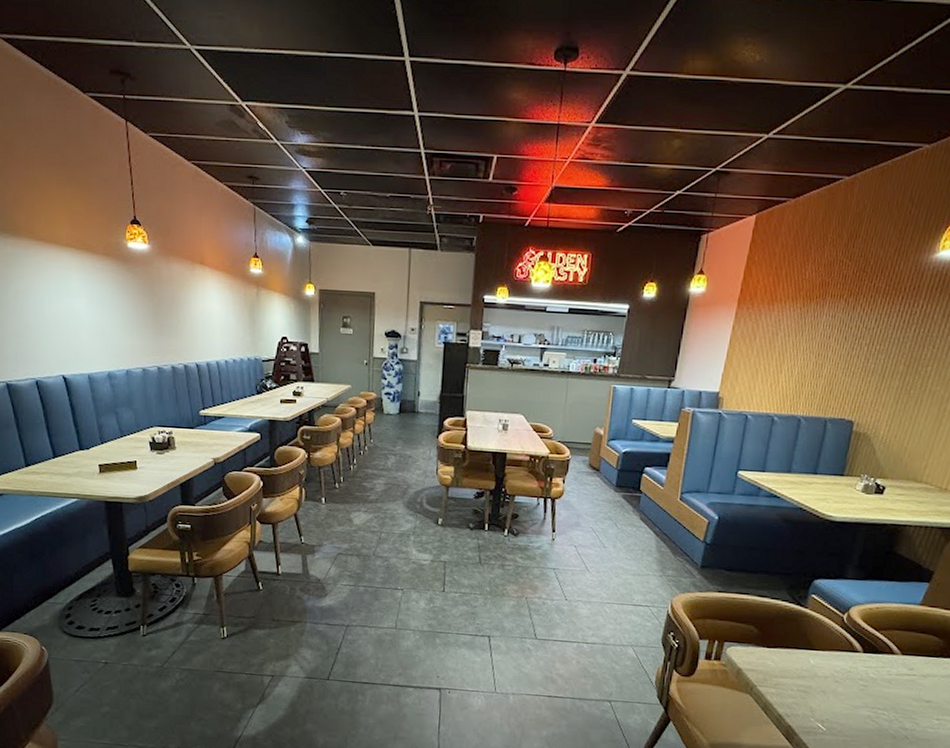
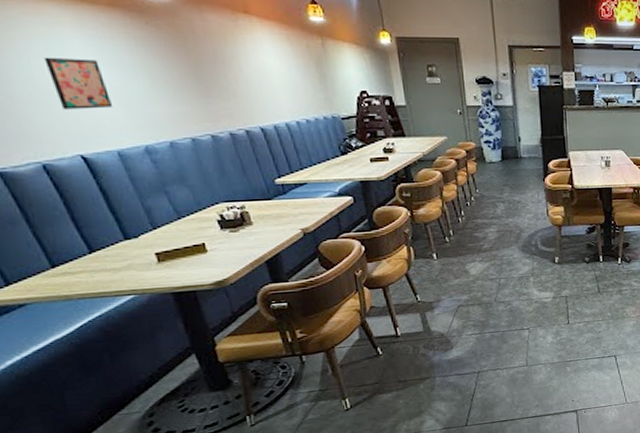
wall art: none [53,294,91,338] -> present [44,57,112,110]

